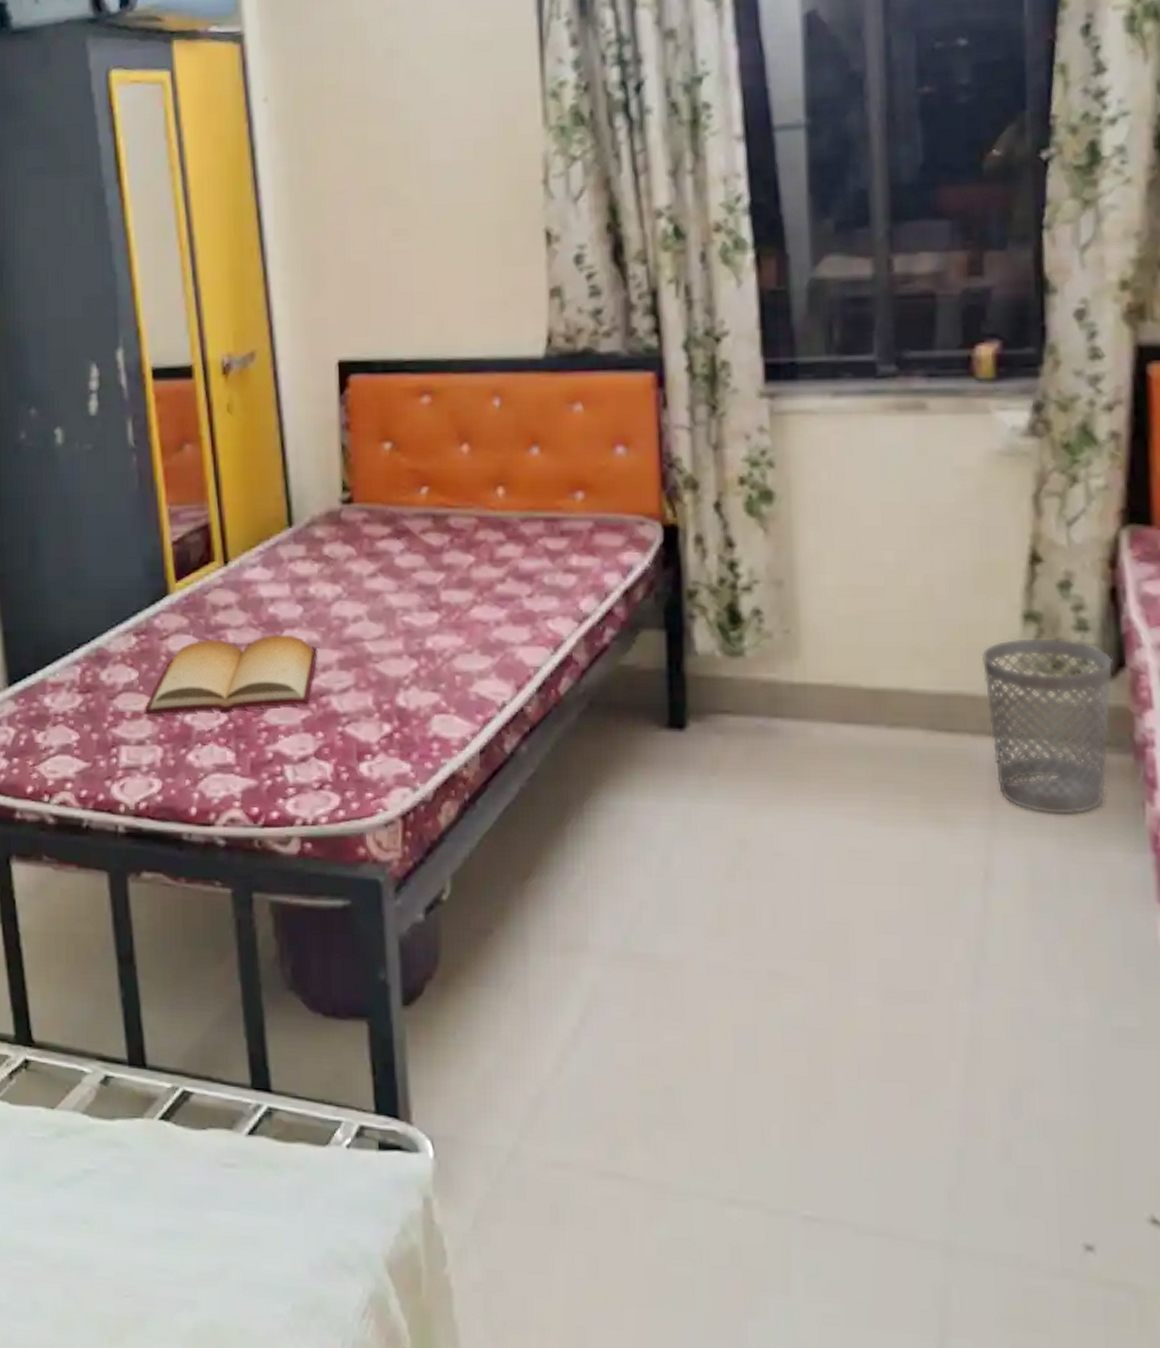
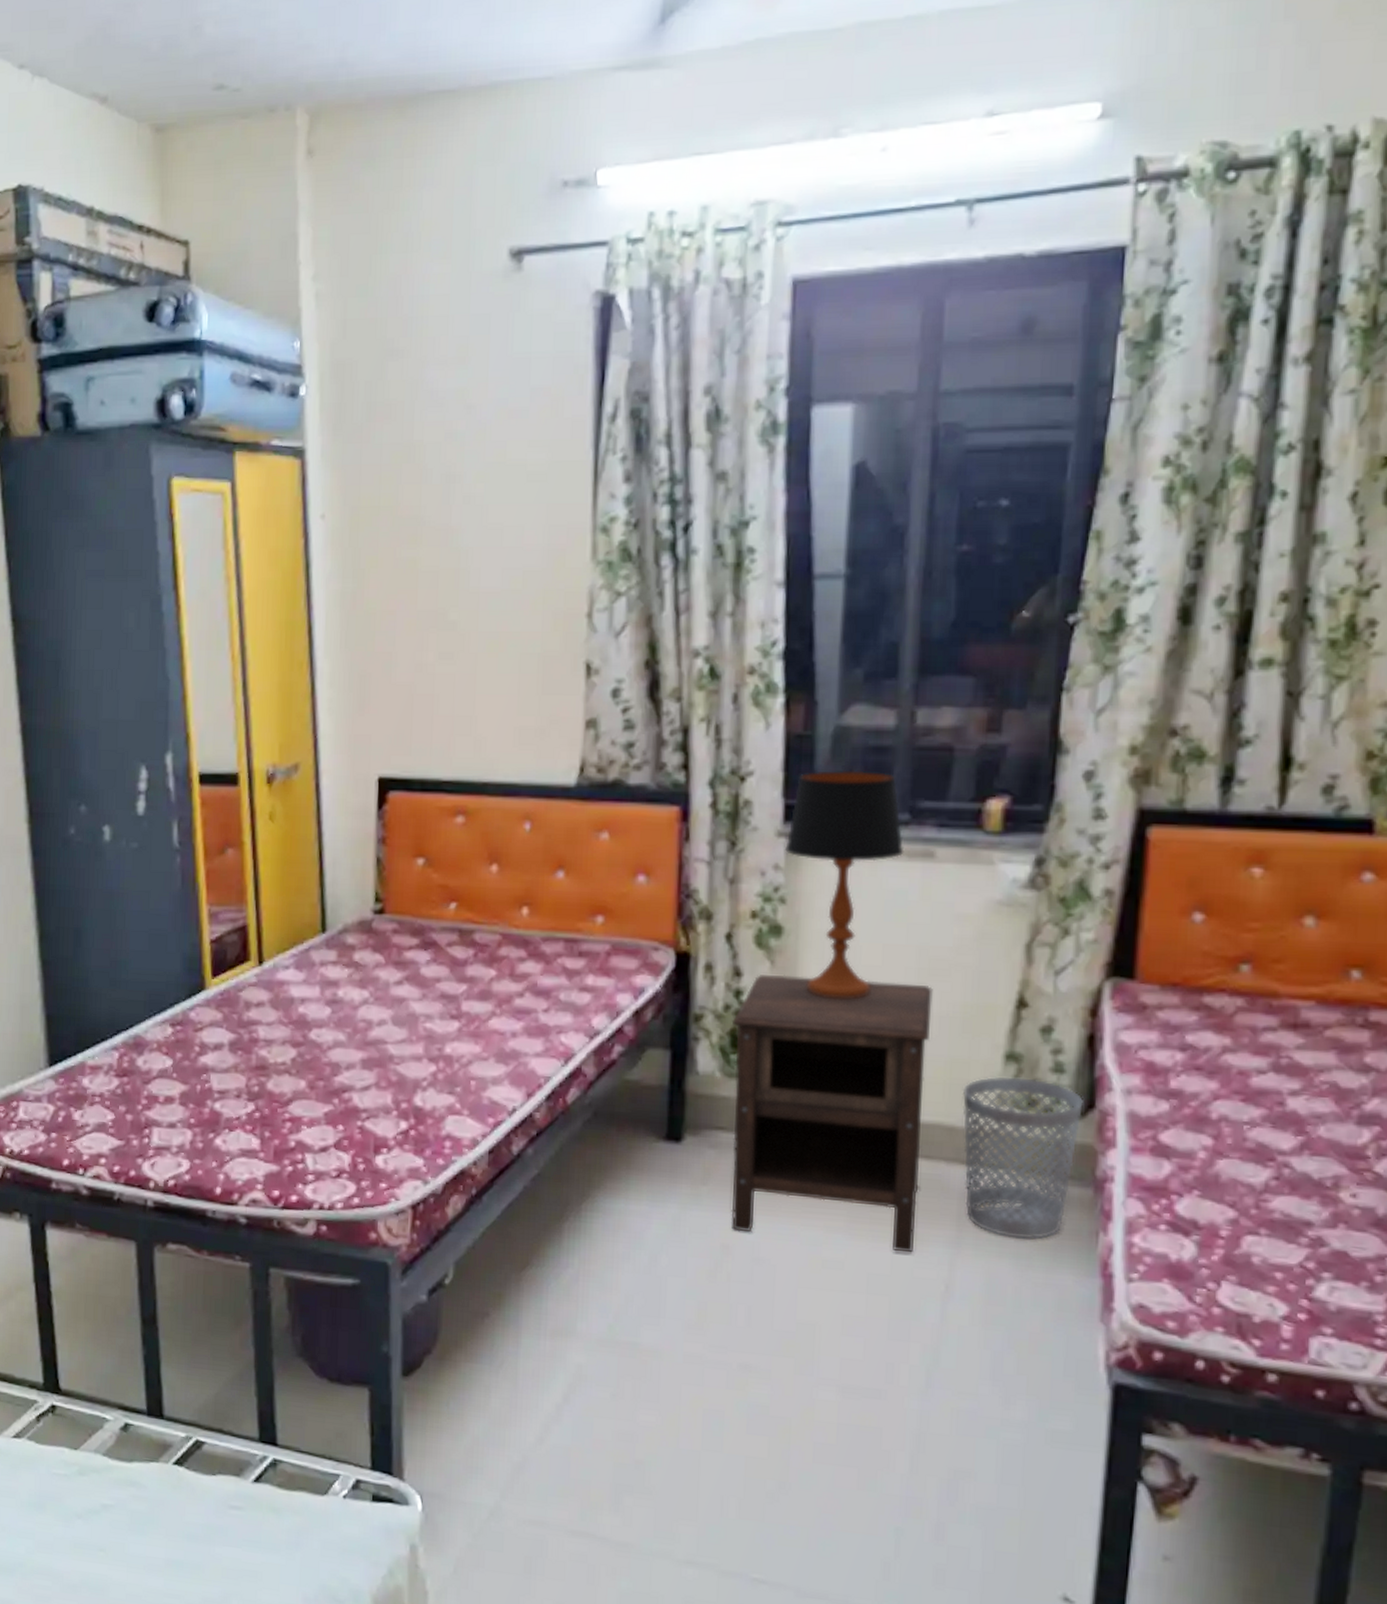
bible: present [144,634,318,715] -> none [176,1032,343,1102]
nightstand: none [727,543,946,837] -> present [731,975,933,1253]
table lamp: none [768,323,894,565] -> present [785,770,905,1000]

